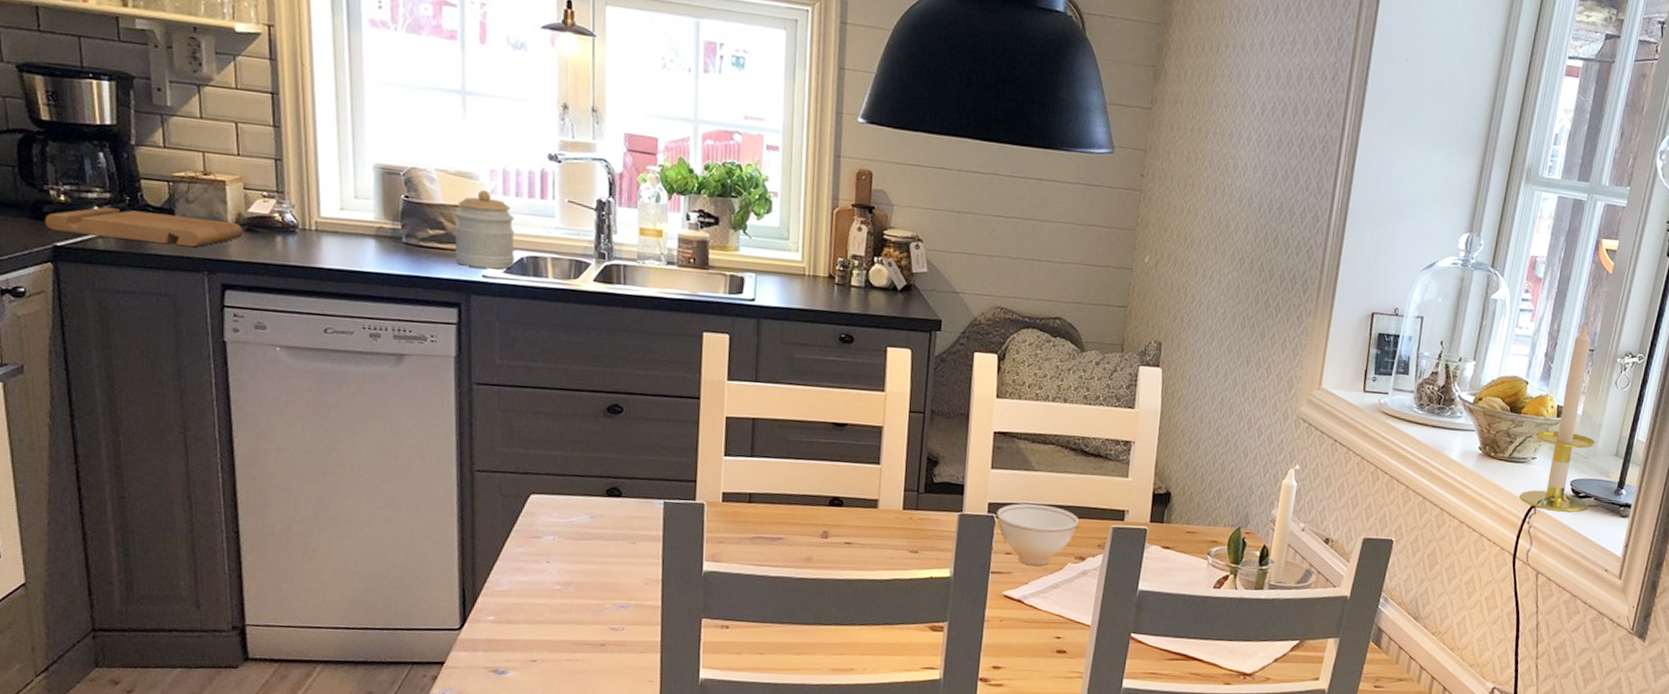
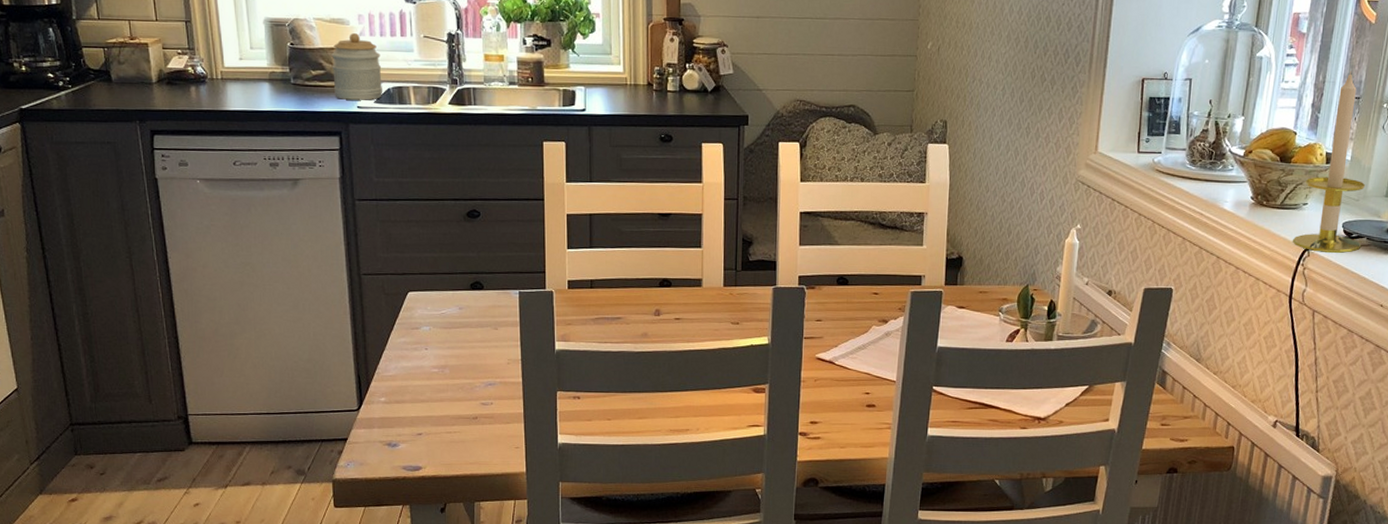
cutting board: present [45,207,244,248] -> none [11,73,165,102]
bowl: present [996,503,1080,567] -> none [806,274,881,331]

